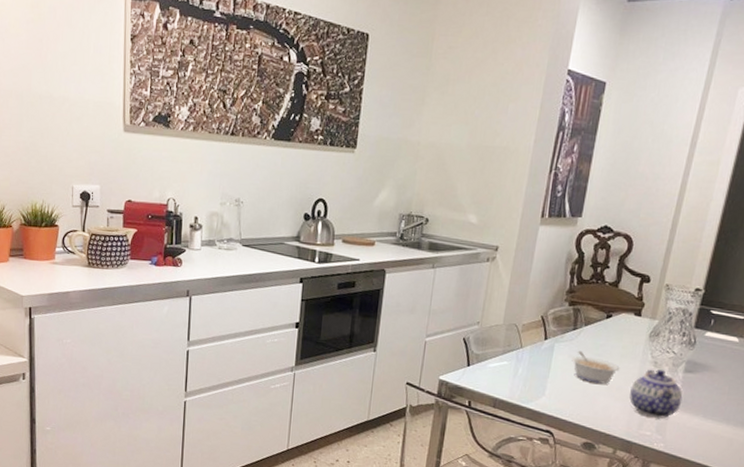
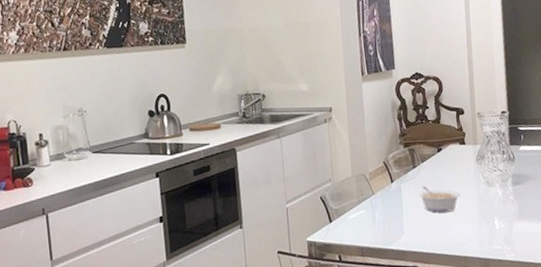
teapot: present [629,369,683,419] -> none [474,187,519,232]

